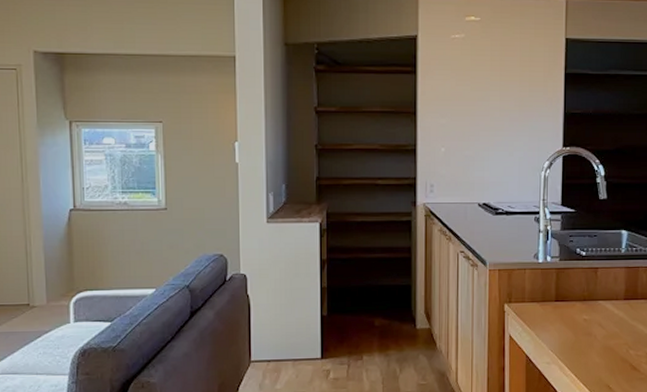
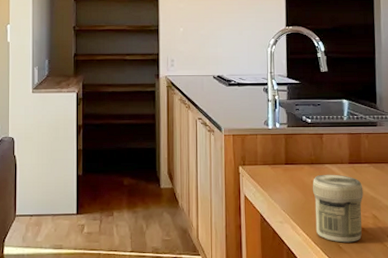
jar: none [583,311,638,383] -> present [312,174,363,243]

